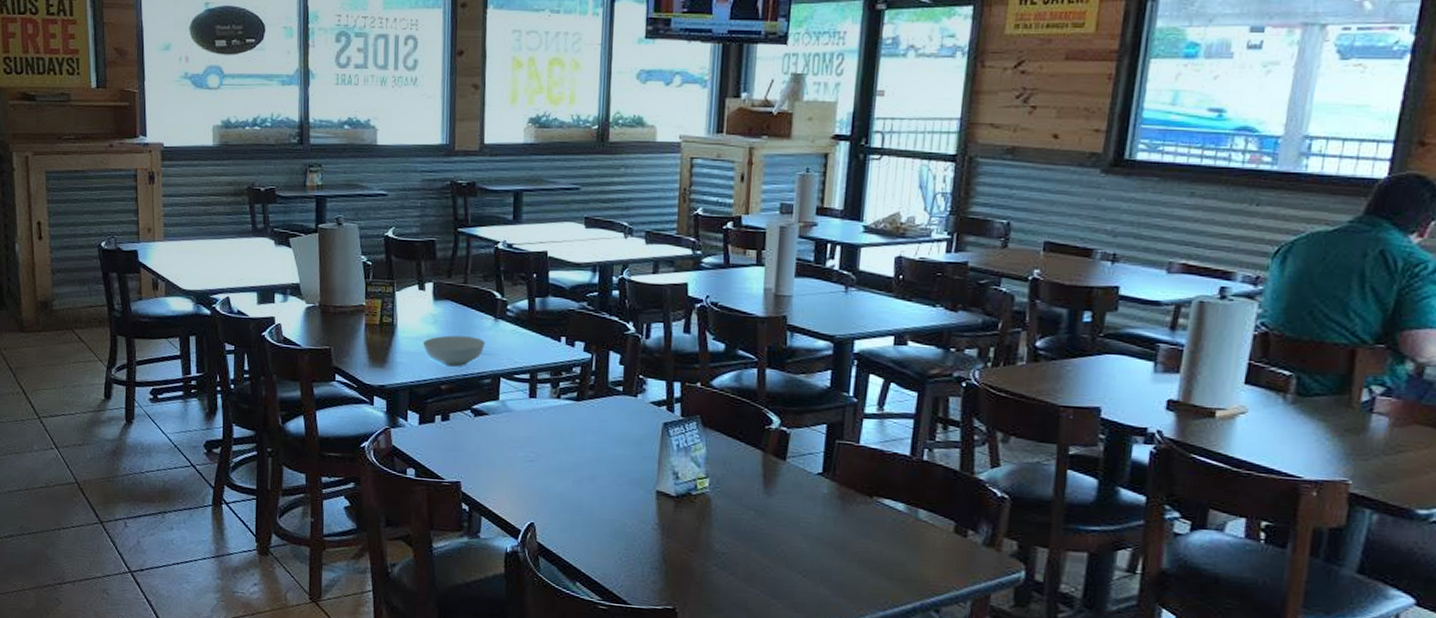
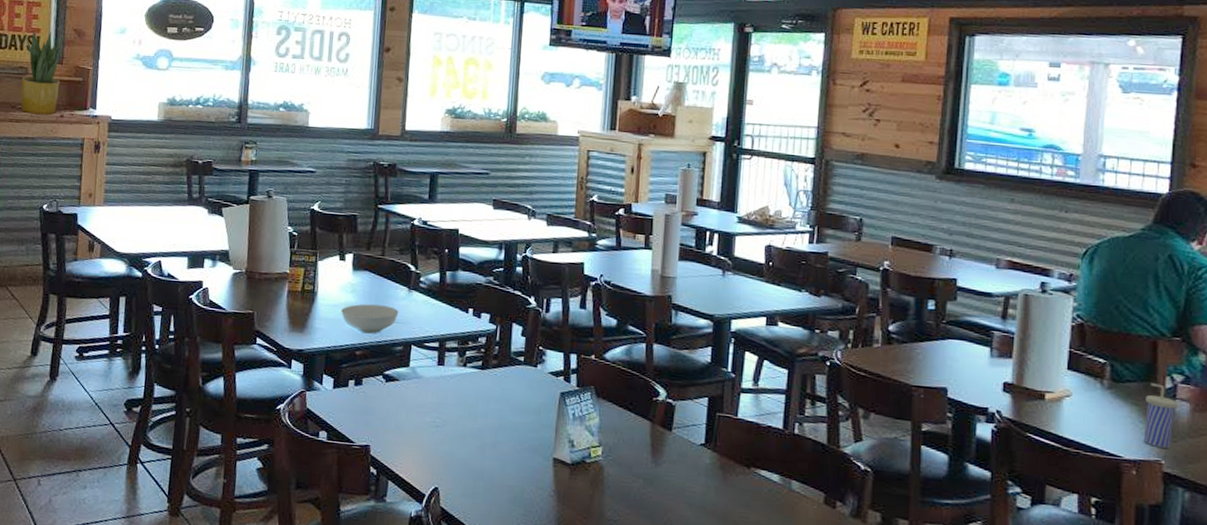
planter: none [61,52,106,146] -> present [20,31,66,116]
beverage cup: none [1328,396,1375,467] -> present [1143,383,1178,448]

